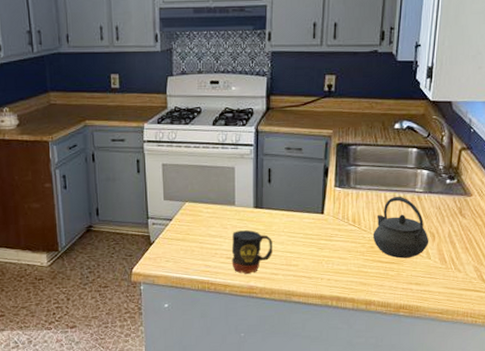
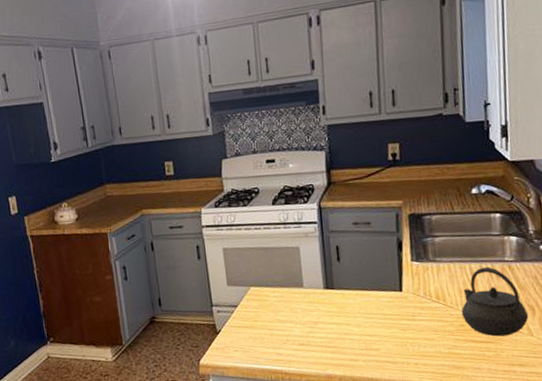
mug: present [231,230,273,274] -> none [303,313,350,361]

